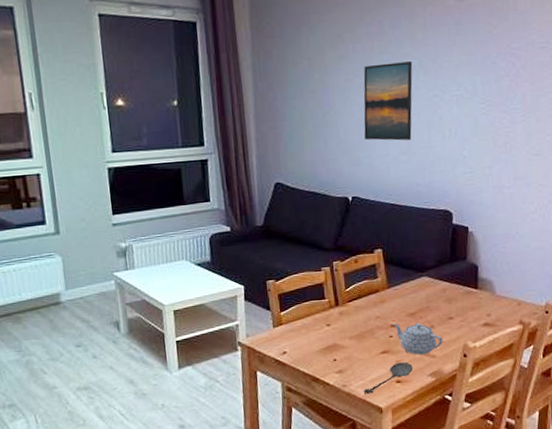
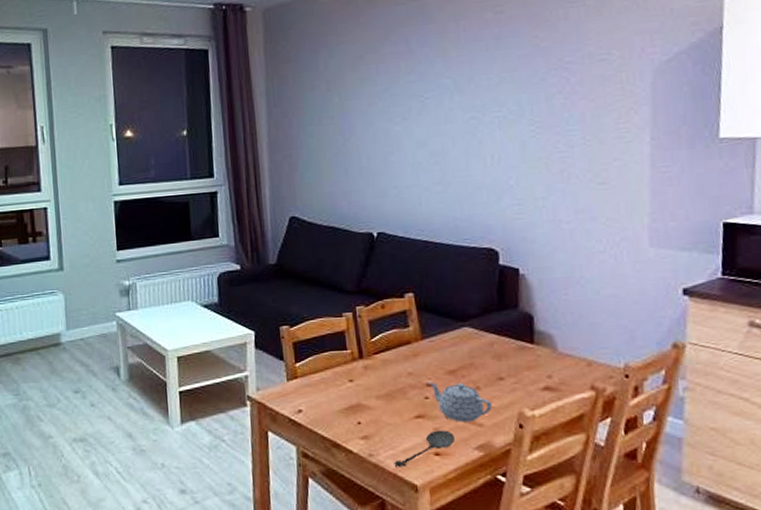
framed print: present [363,61,413,141] -> none [388,81,447,169]

